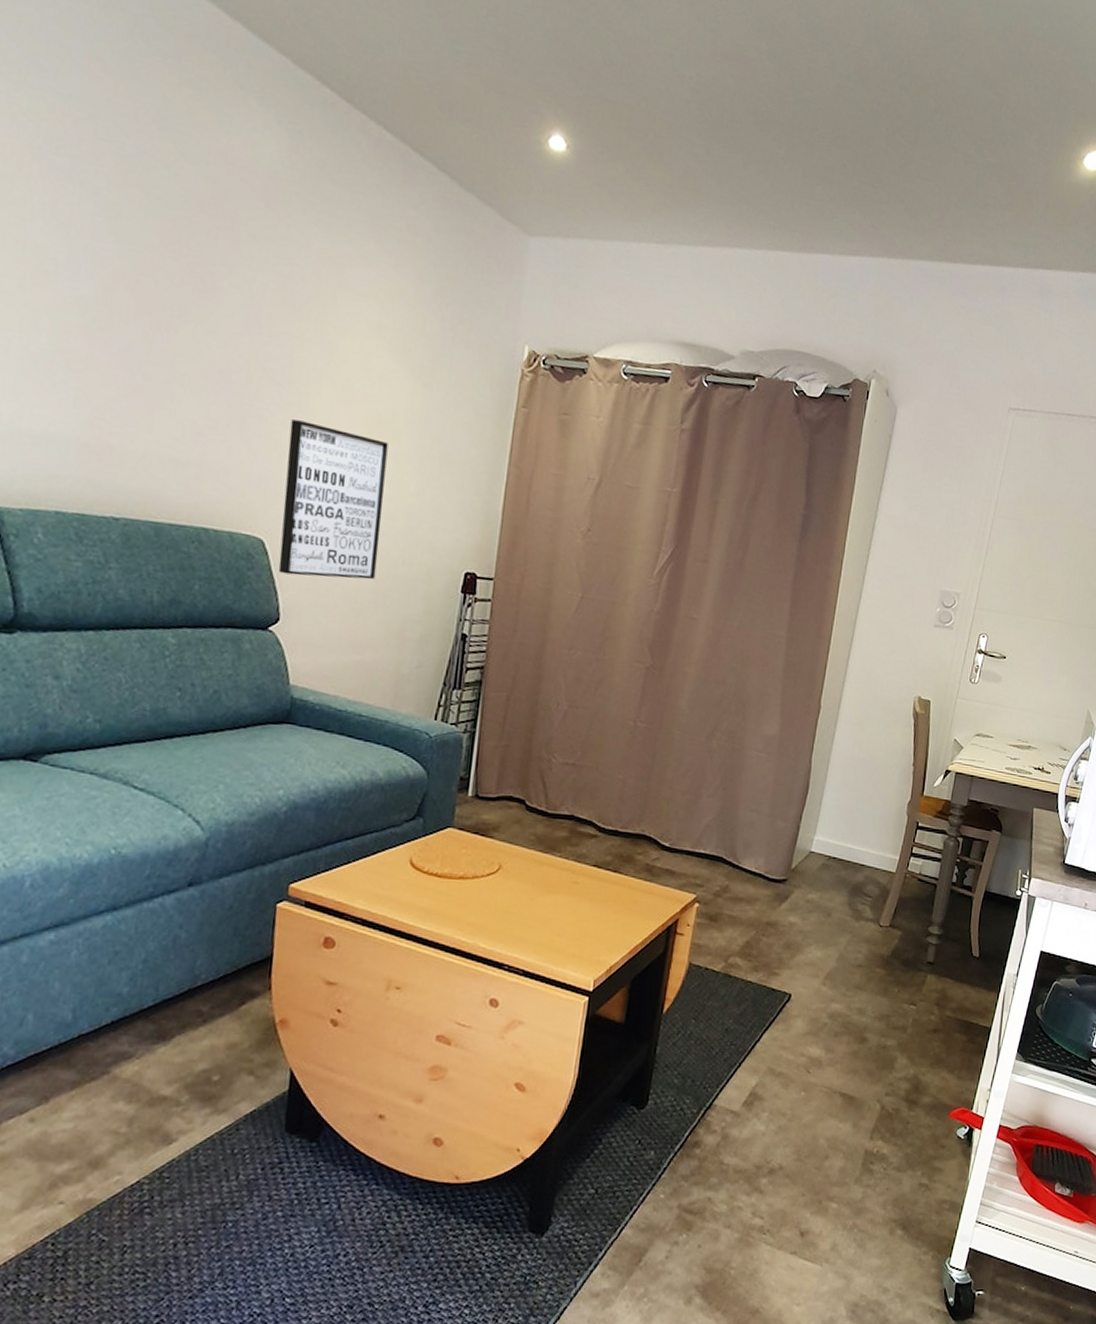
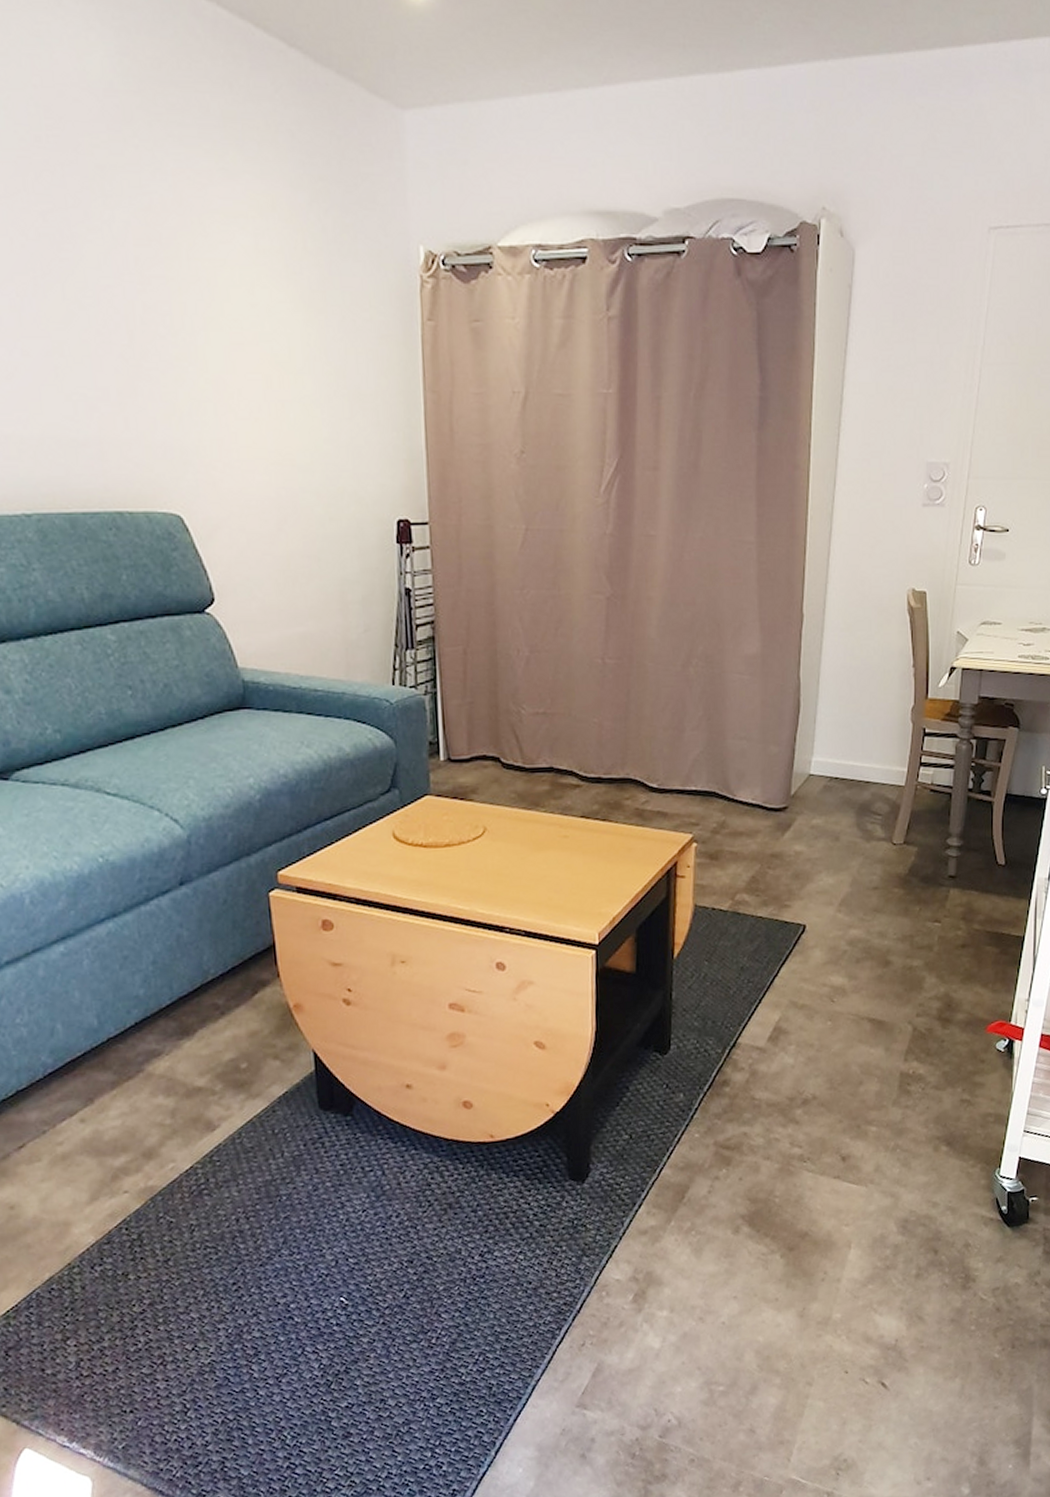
wall art: present [278,419,388,580] -> none [184,375,304,550]

